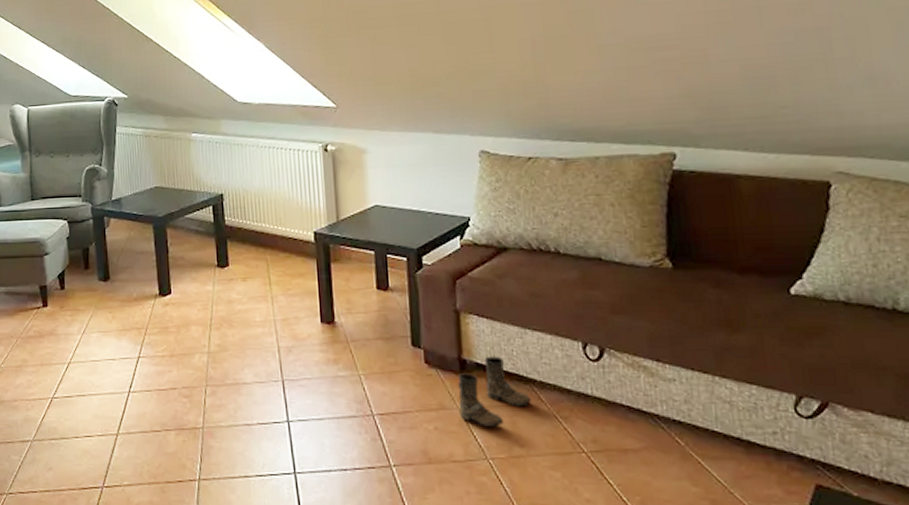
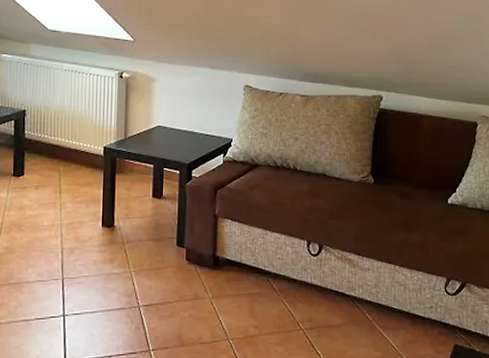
boots: present [457,356,531,427] -> none [210,253,266,312]

